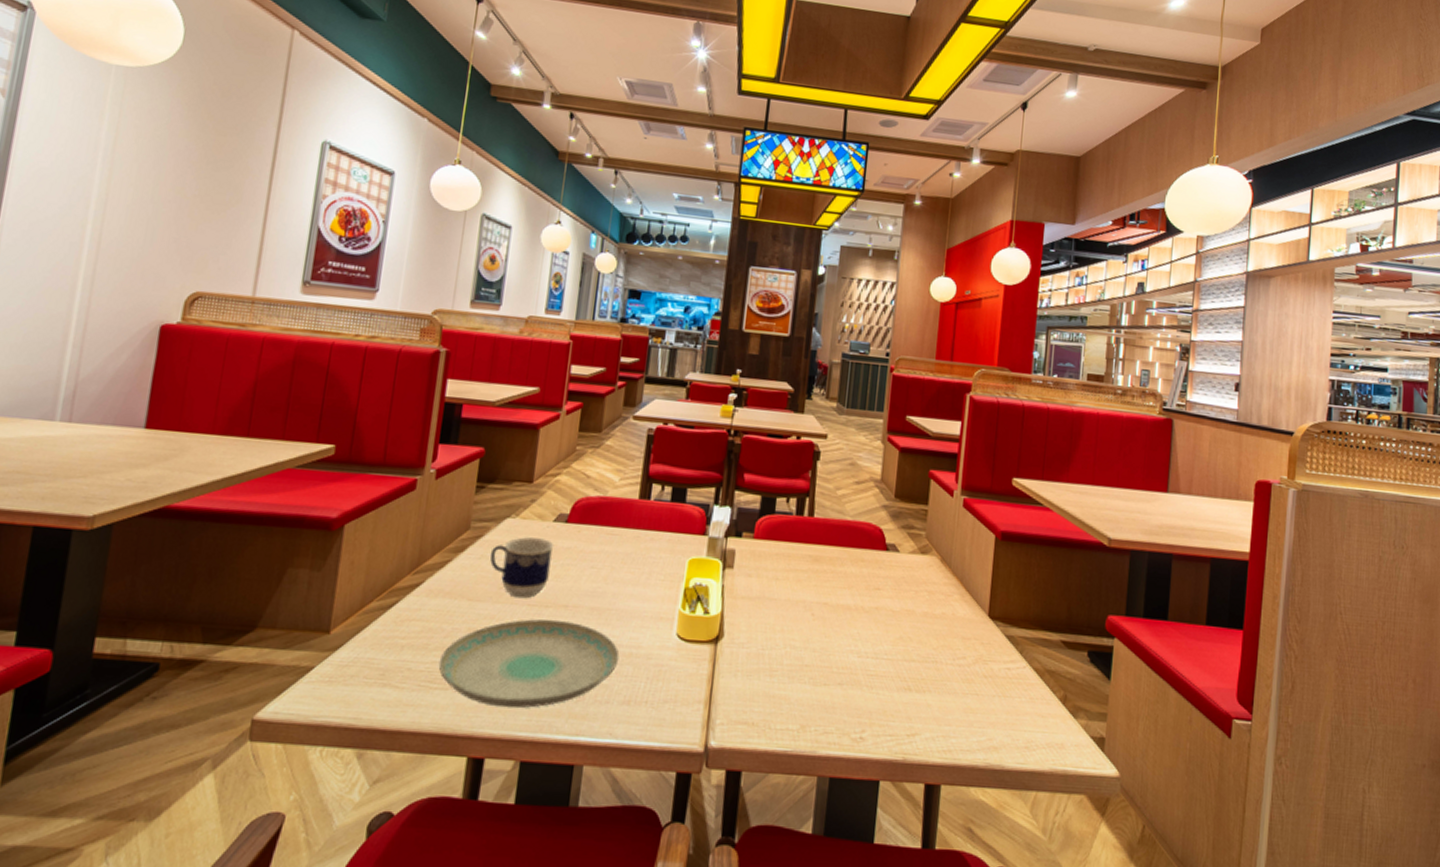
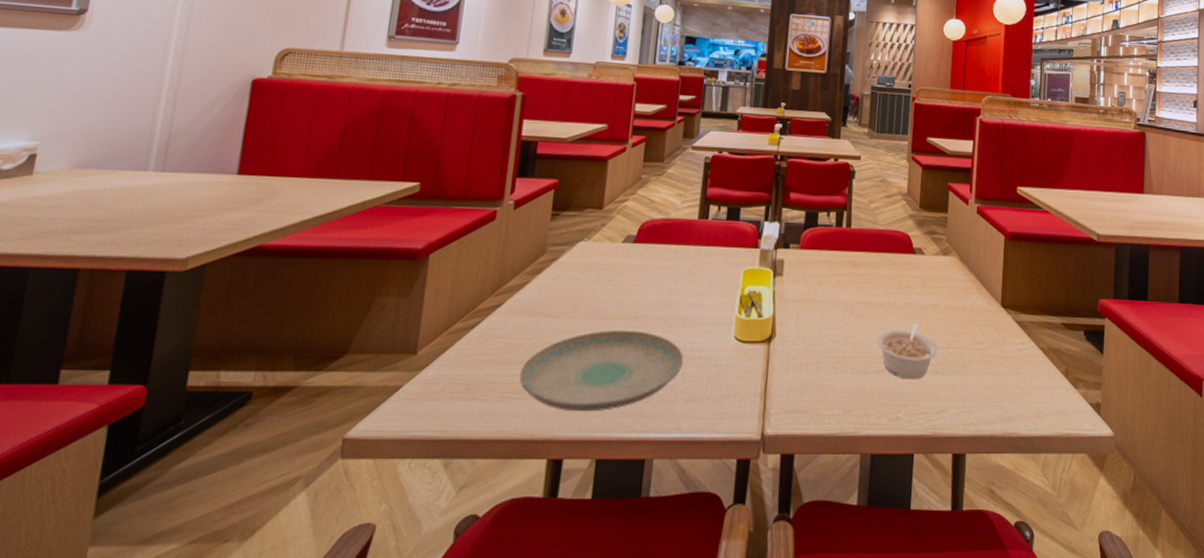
cup: present [490,537,554,599] -> none [565,258,623,313]
legume: none [840,628,912,696] -> present [877,321,938,380]

